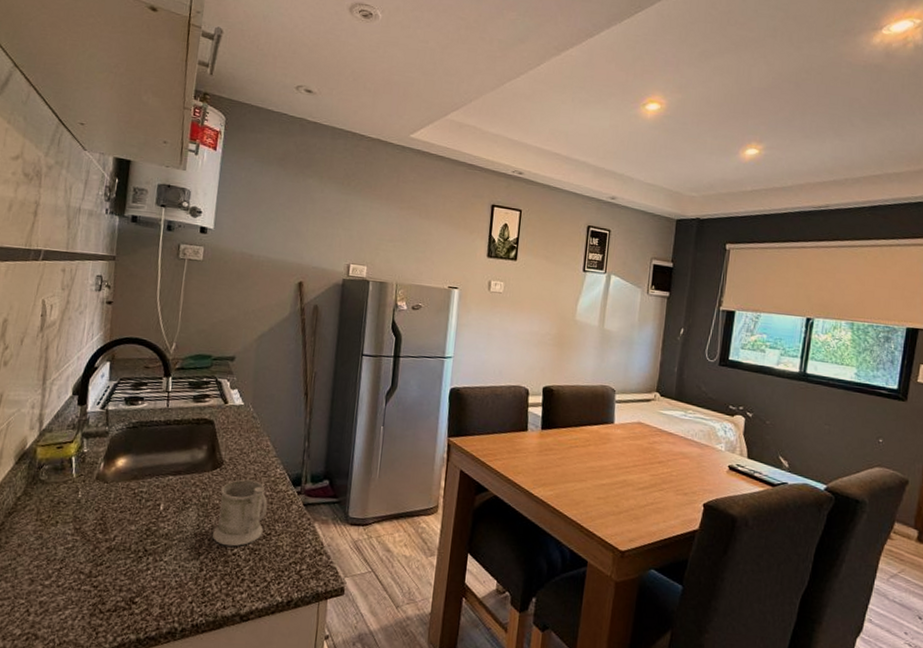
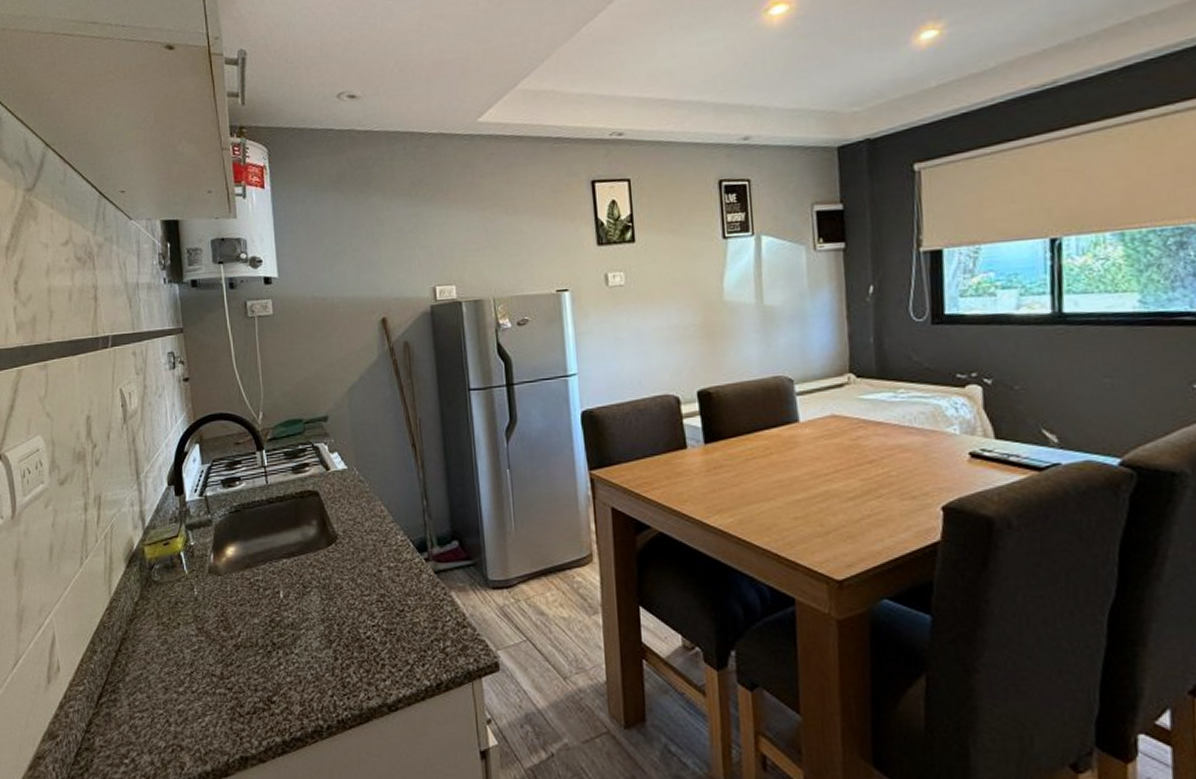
mug: present [212,479,268,547] -> none [340,552,395,629]

